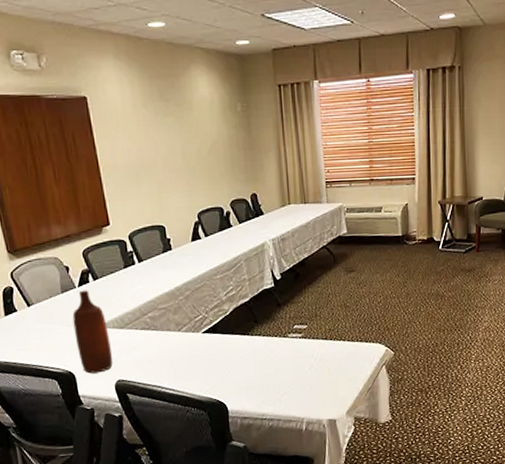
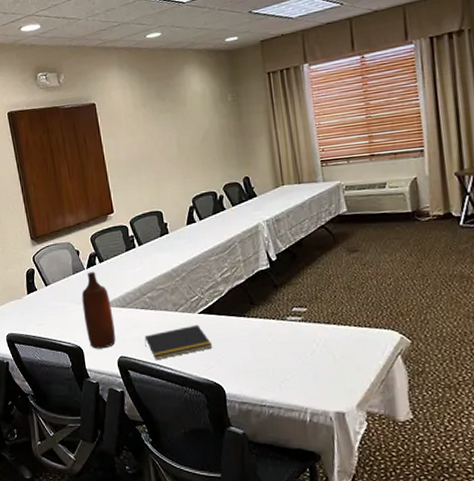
notepad: none [145,344,217,381] -> present [144,324,213,359]

